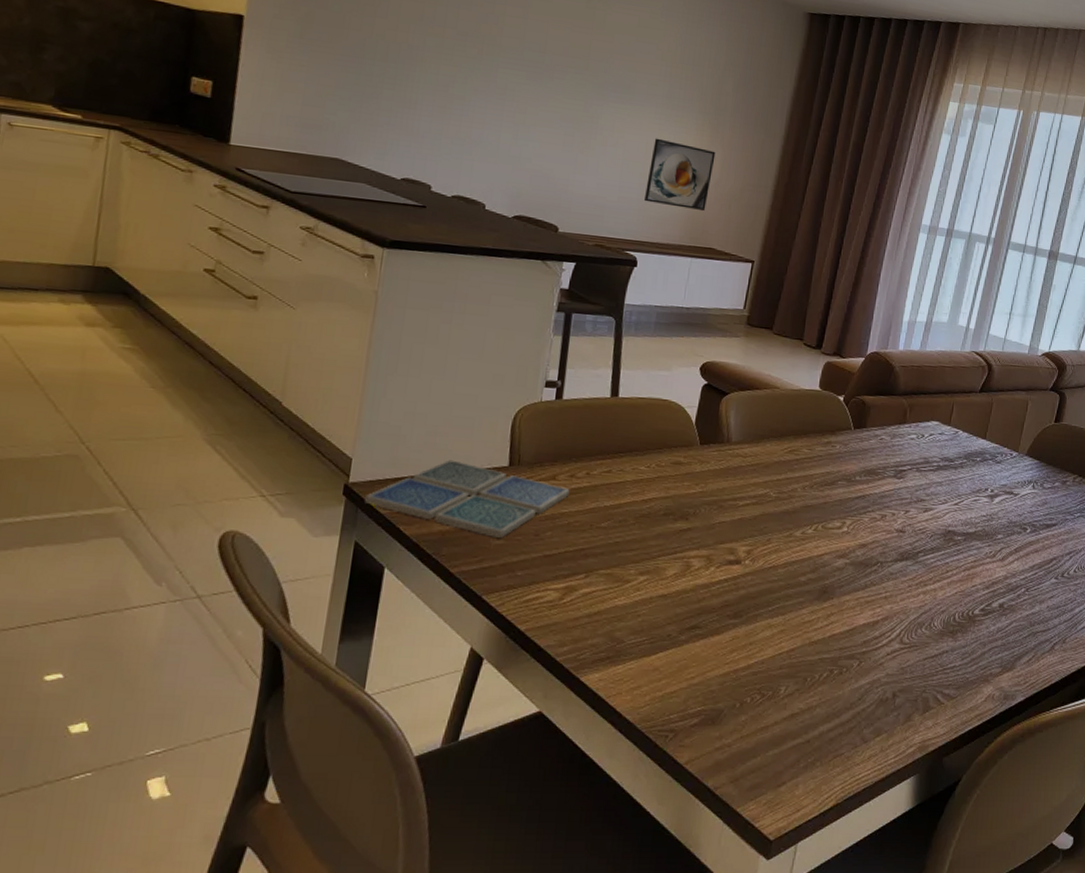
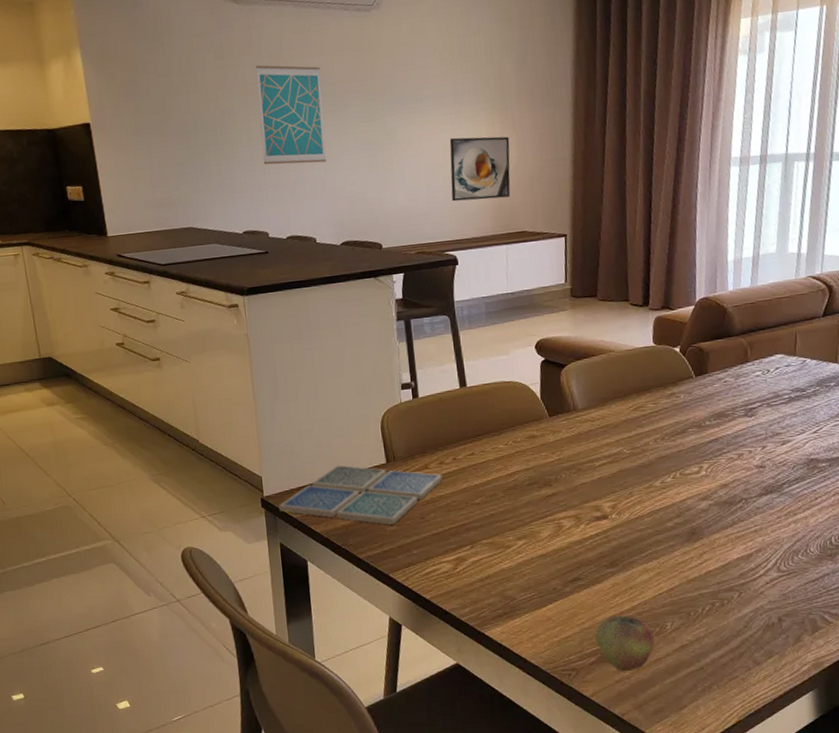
wall art: none [444,9,533,128] -> present [256,65,327,165]
apple: none [703,673,765,739] -> present [596,615,654,672]

